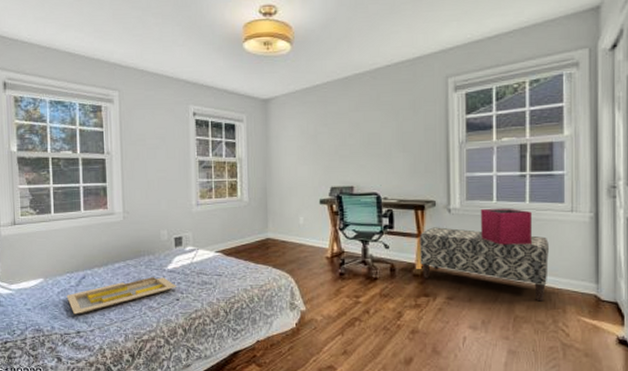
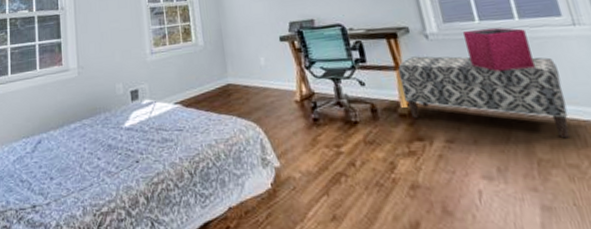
serving tray: present [67,277,176,315] -> none [22,136,135,186]

